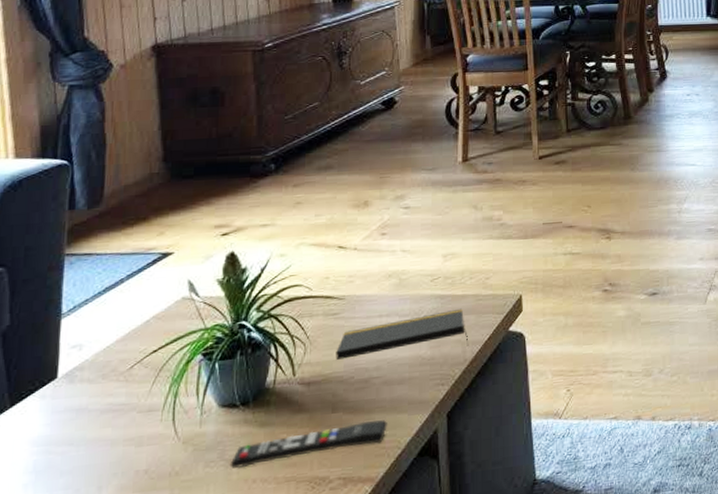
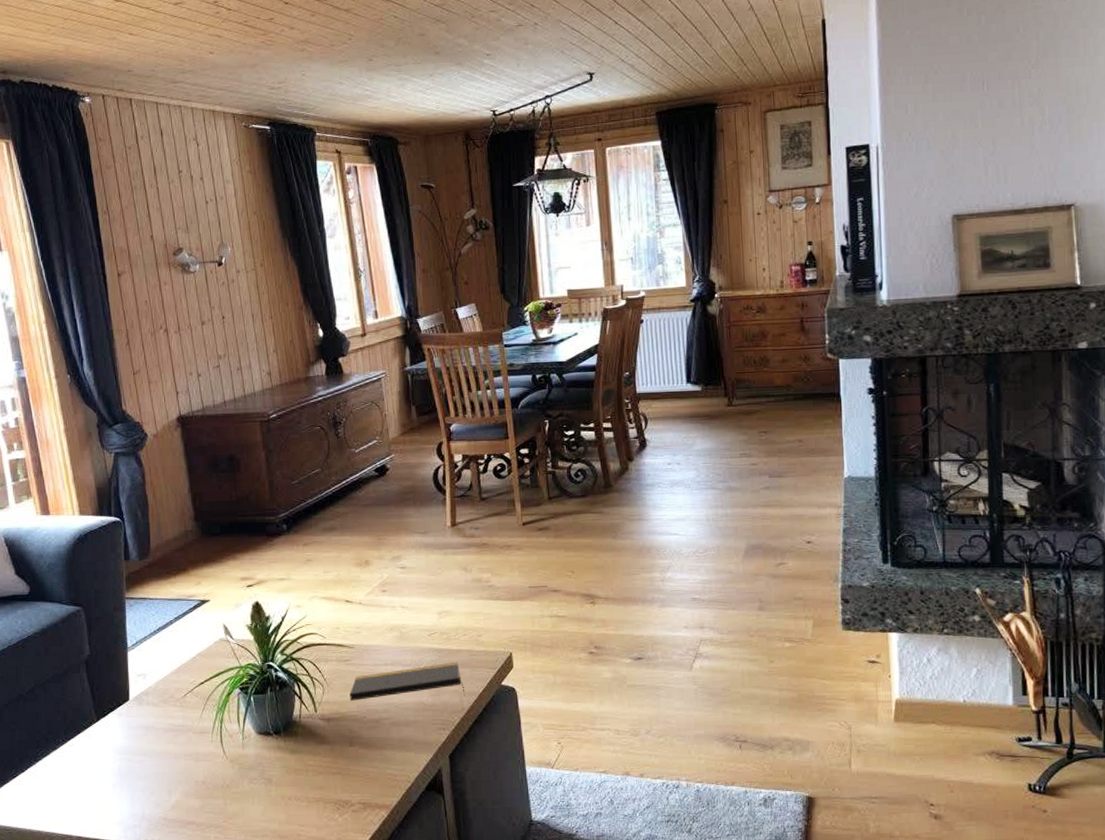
remote control: present [229,420,389,469] -> none [269,756,399,787]

